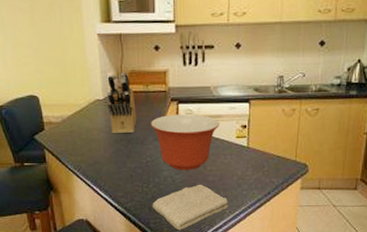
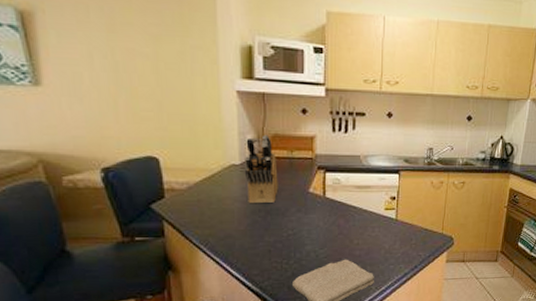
mixing bowl: present [151,114,219,170] -> none [294,184,368,244]

